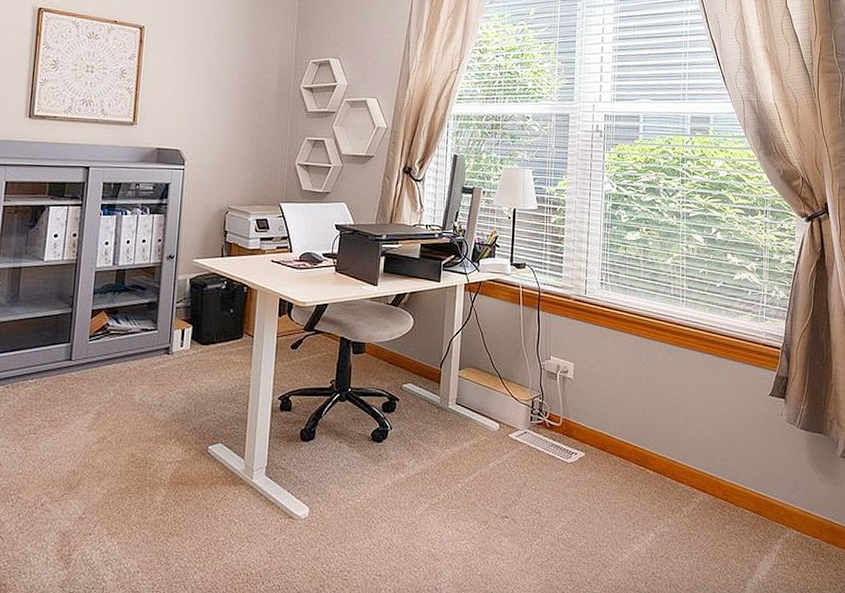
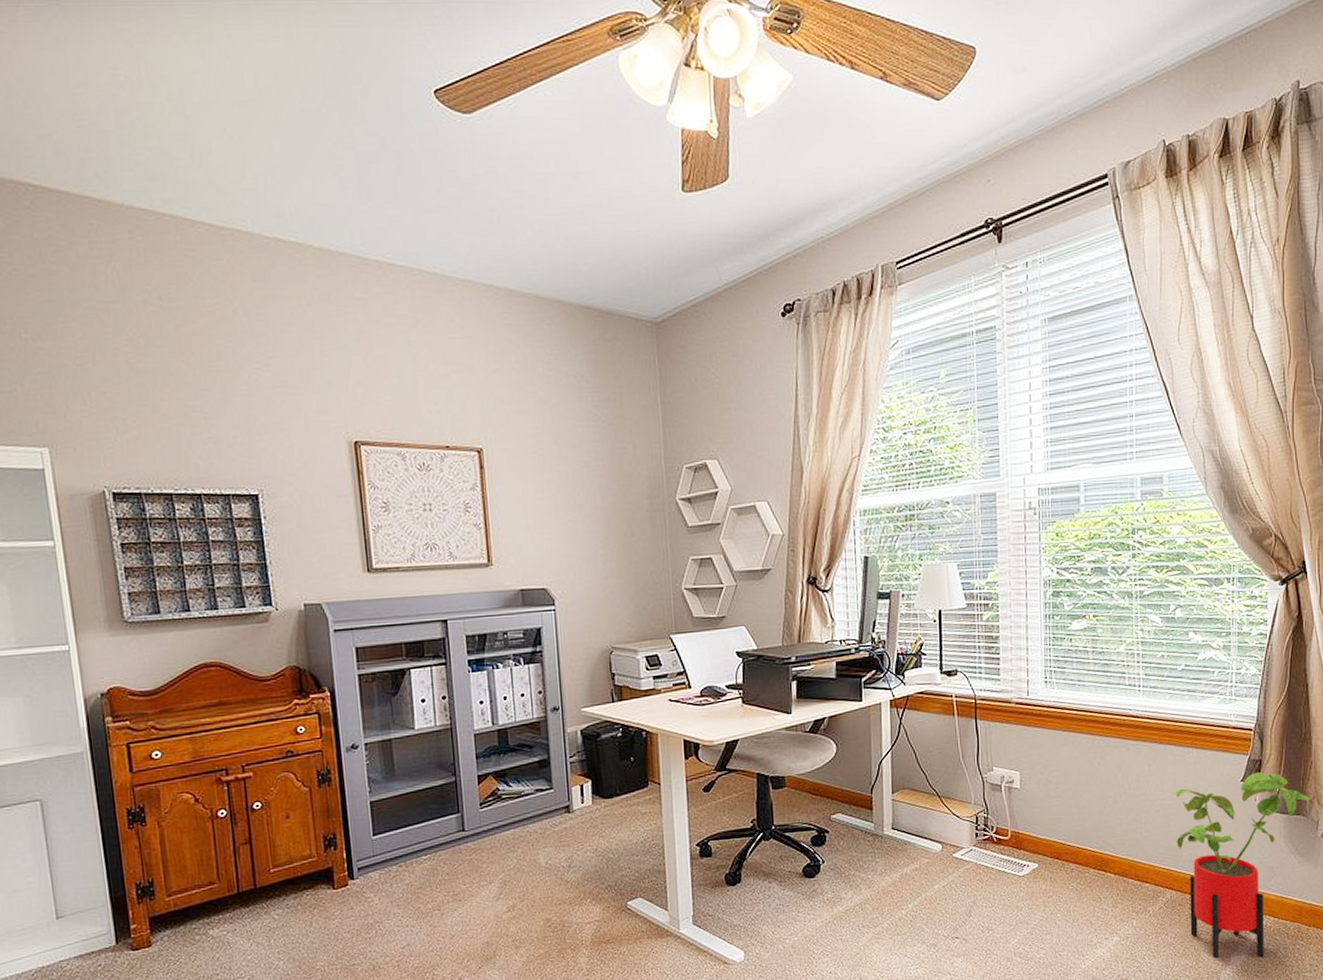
house plant: none [710,389,831,569] -> present [1175,772,1311,958]

